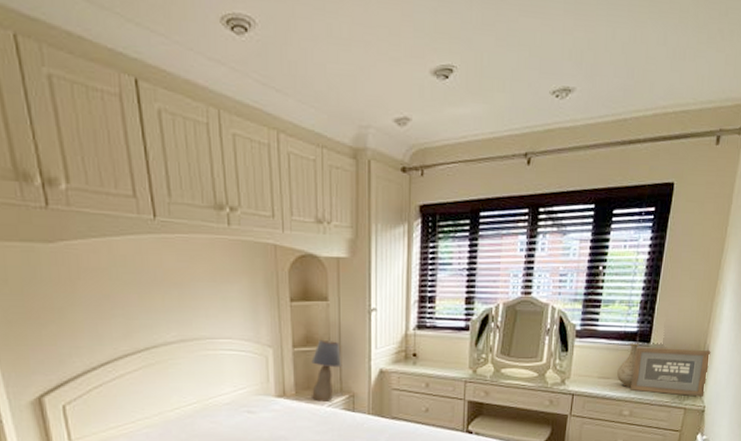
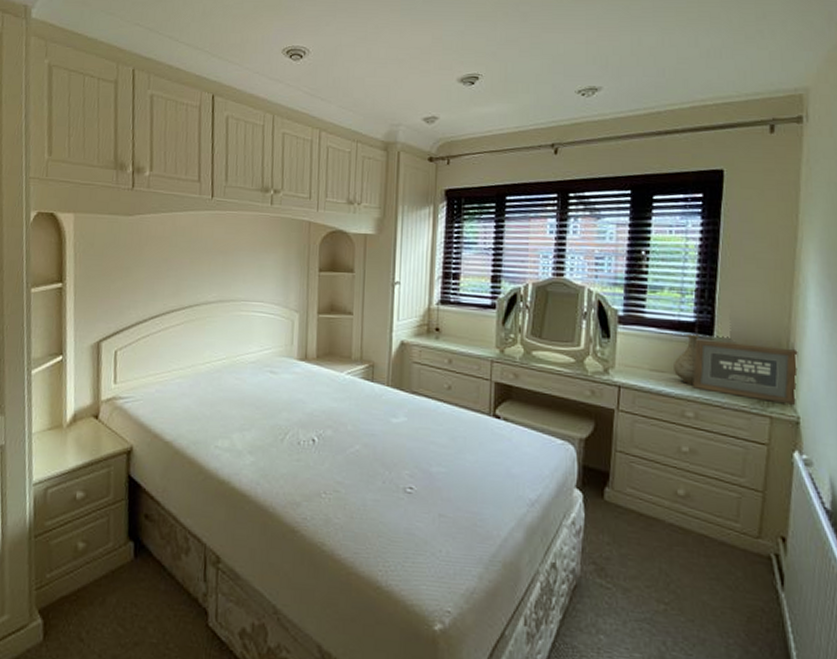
table lamp: present [311,339,342,403] -> none [332,308,364,371]

